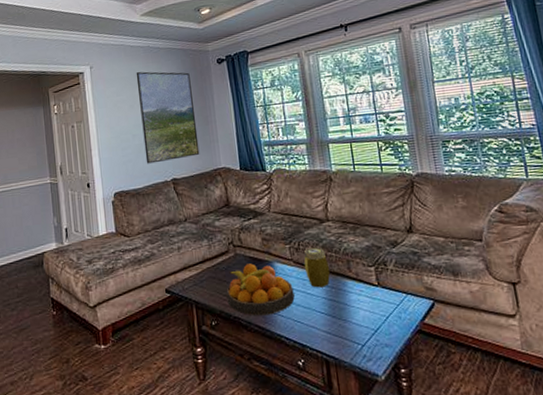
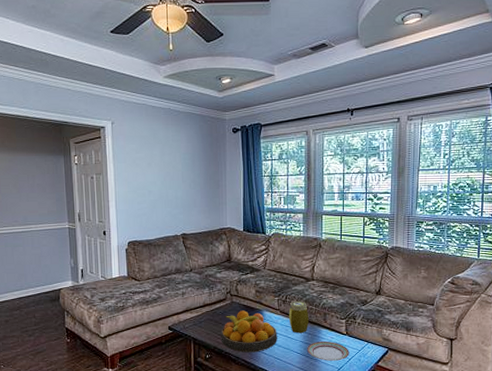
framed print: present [136,71,200,164] -> none [155,132,209,219]
plate: none [331,295,386,321] -> present [306,341,349,361]

